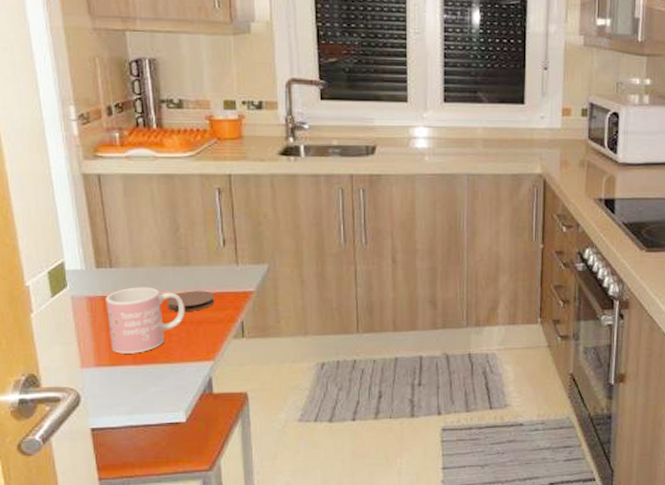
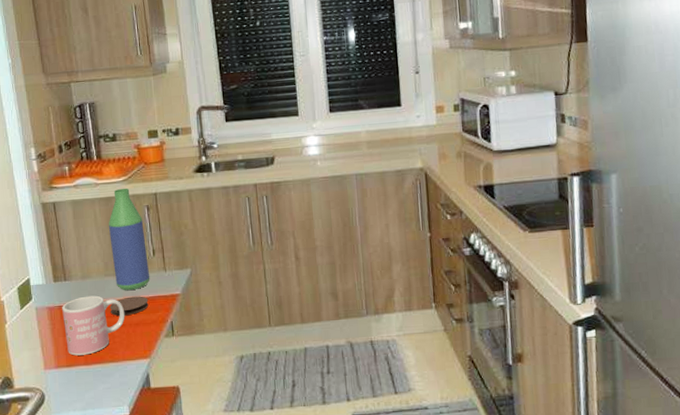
bottle: none [168,165,218,284] -> present [108,188,150,291]

